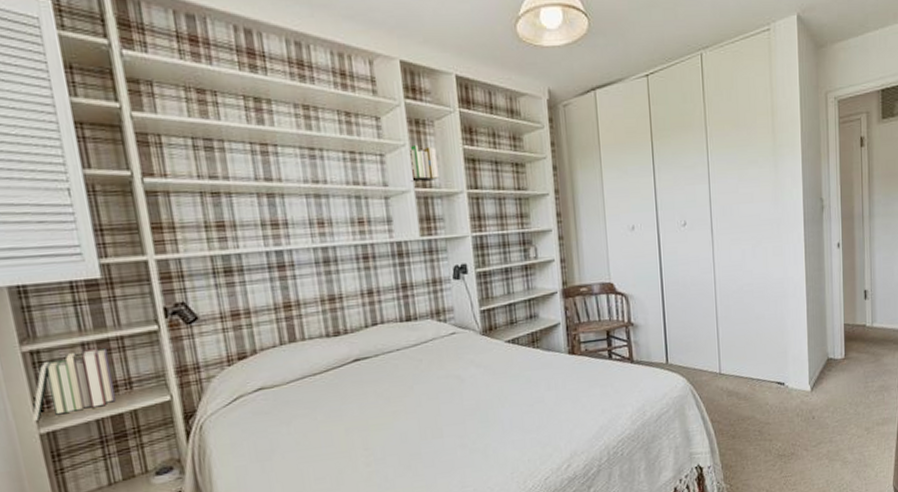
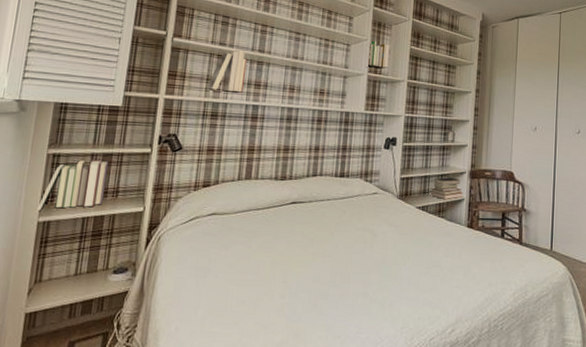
books: none [207,181,258,241] -> present [206,49,248,94]
books: none [519,300,559,328] -> present [431,177,464,200]

